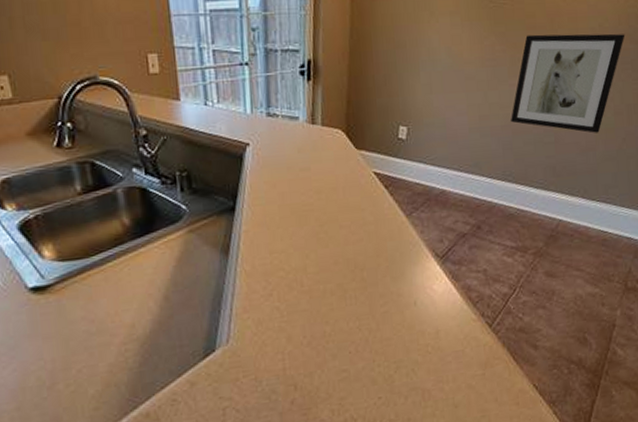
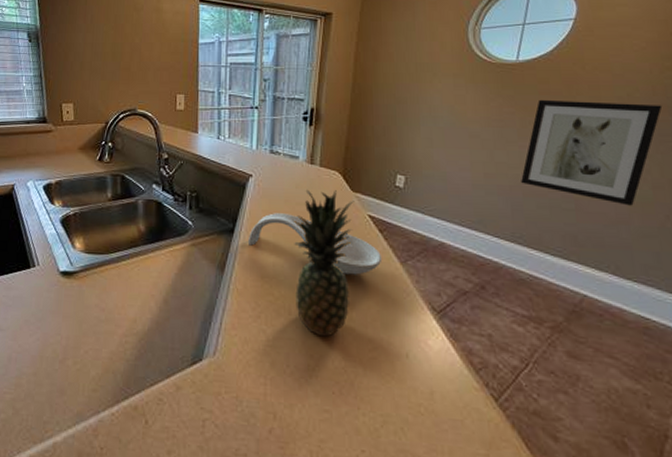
spoon rest: none [252,181,389,237] -> present [249,213,383,275]
fruit: none [297,150,361,302] -> present [293,189,354,337]

